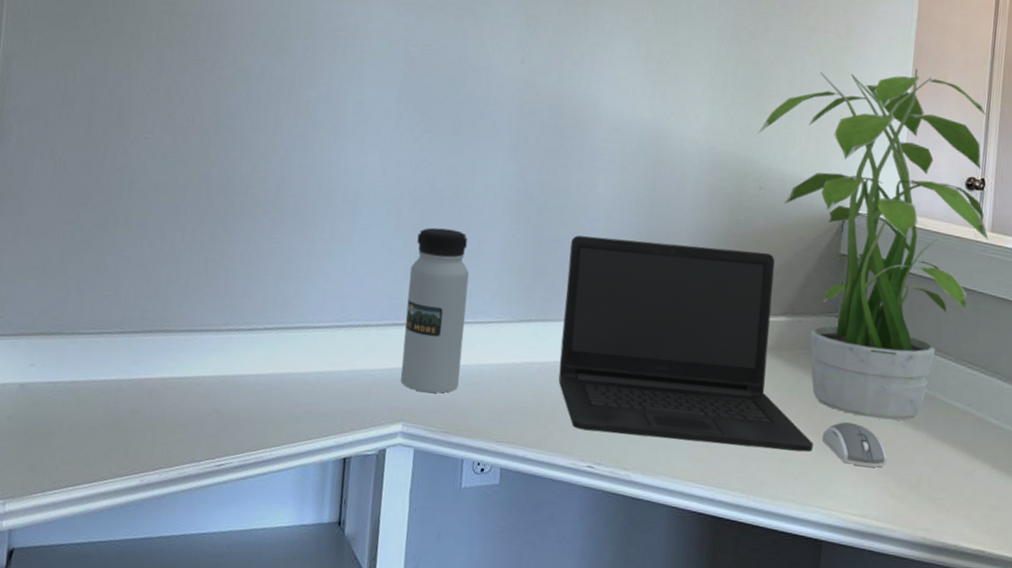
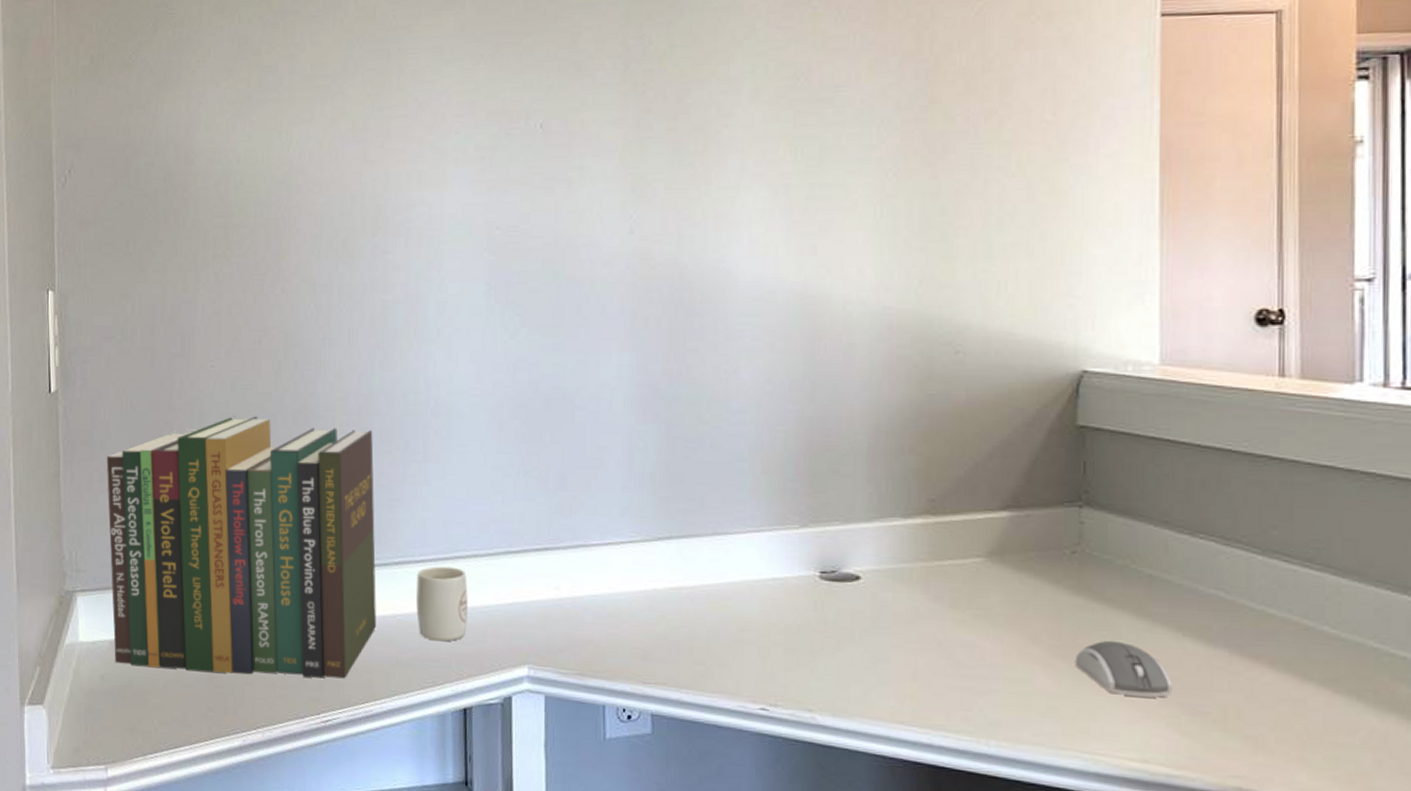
books: none [23,184,288,428] -> present [106,415,376,679]
mug: none [310,332,358,399] -> present [416,566,468,642]
water bottle: present [400,227,470,393] -> none [519,437,591,629]
laptop: present [558,235,813,453] -> none [712,431,1063,682]
potted plant: present [758,68,989,420] -> none [946,174,1298,636]

